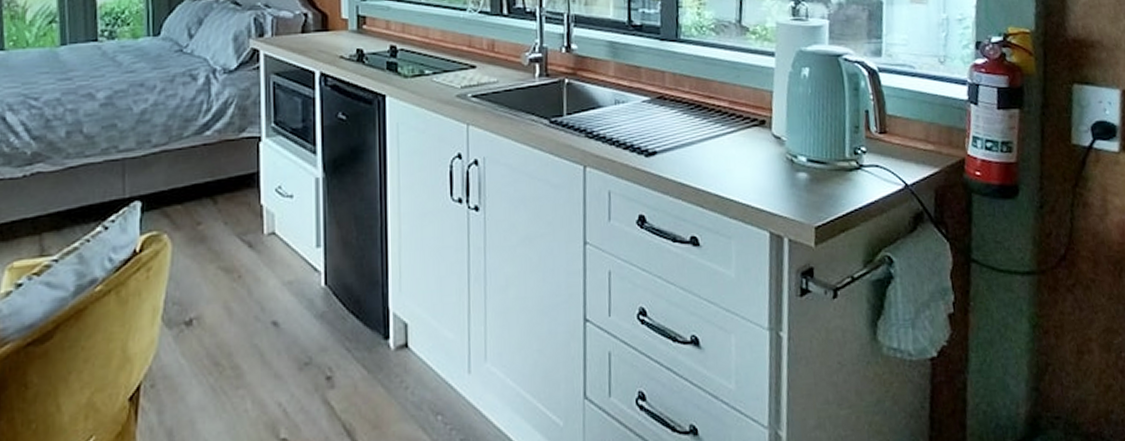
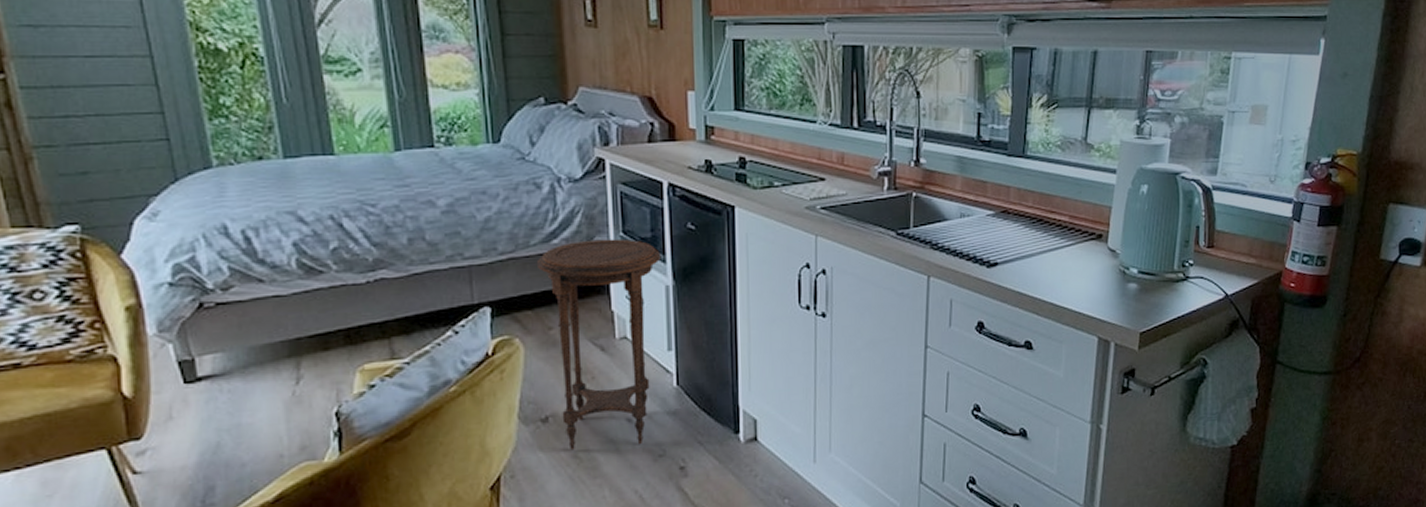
side table: none [188,129,312,357] -> present [536,238,662,451]

